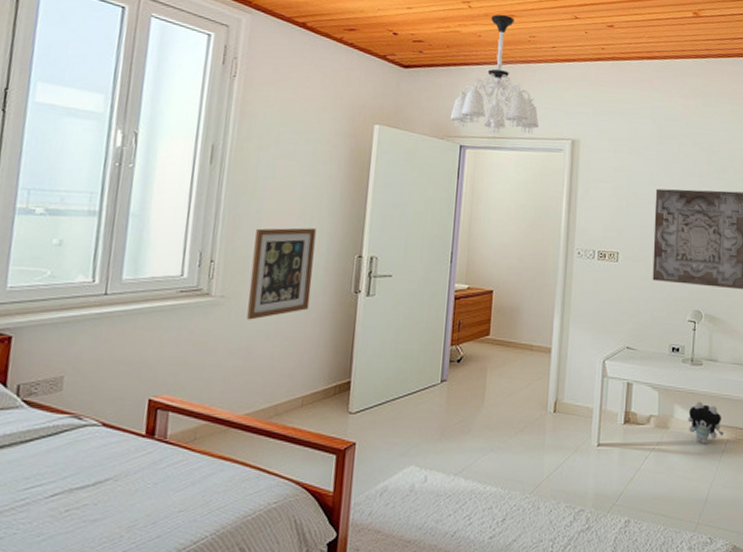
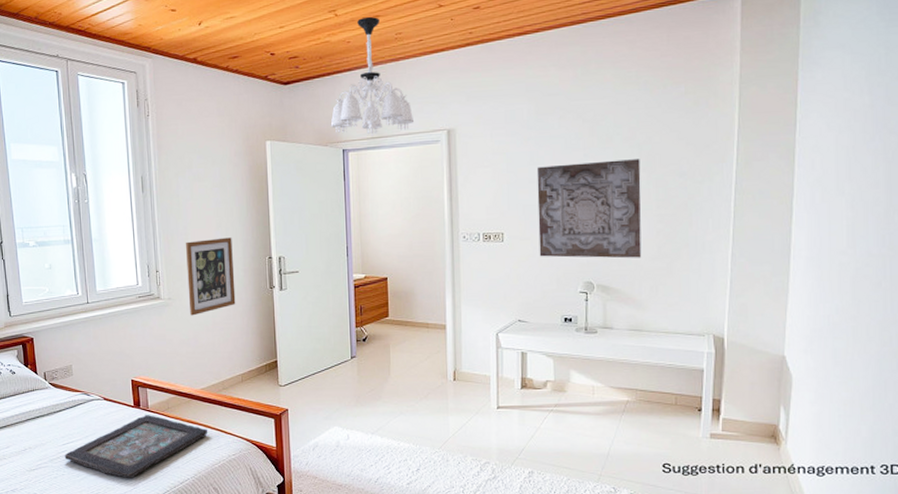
decorative tray: none [22,448,246,539] -> present [64,415,208,479]
plush toy: present [688,401,724,444] -> none [585,366,623,405]

